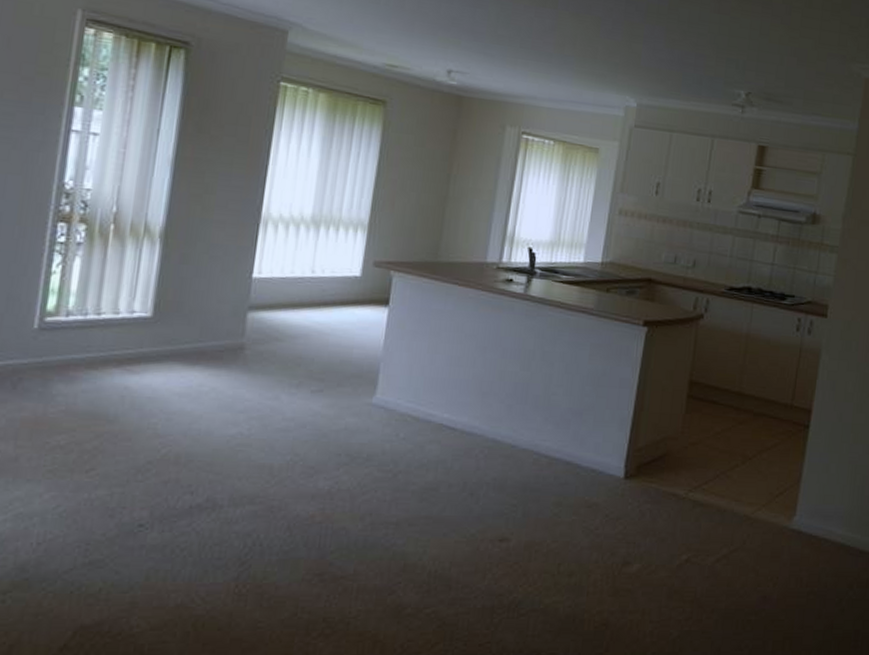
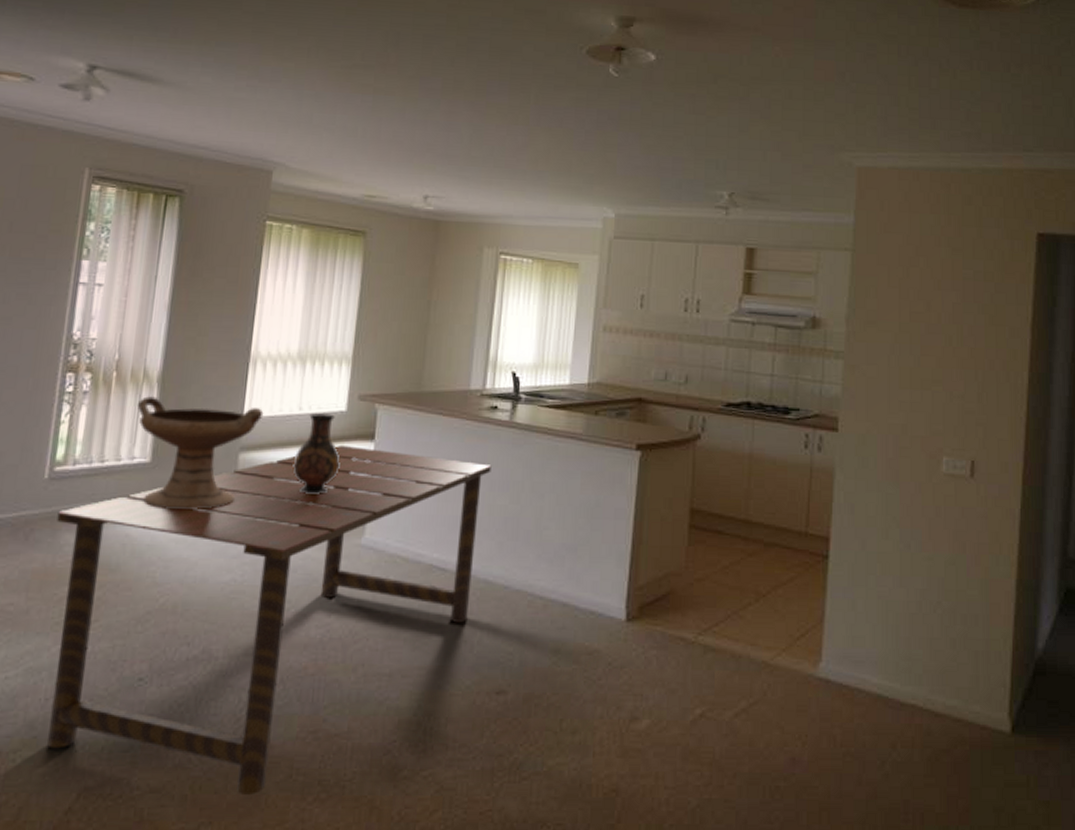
dining table: none [40,308,504,631] -> present [47,444,492,795]
decorative bowl: none [137,251,275,365] -> present [137,396,264,509]
vase: none [303,276,354,355] -> present [292,412,341,494]

